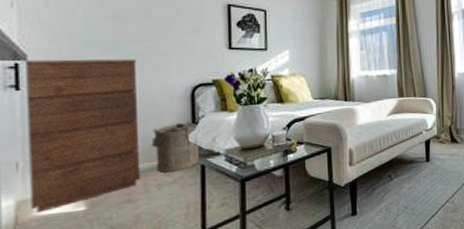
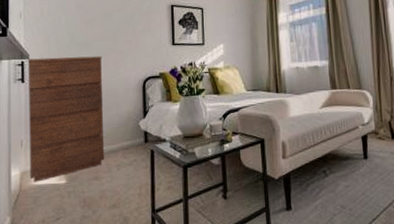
laundry hamper: present [151,121,199,173] -> none [112,110,149,155]

